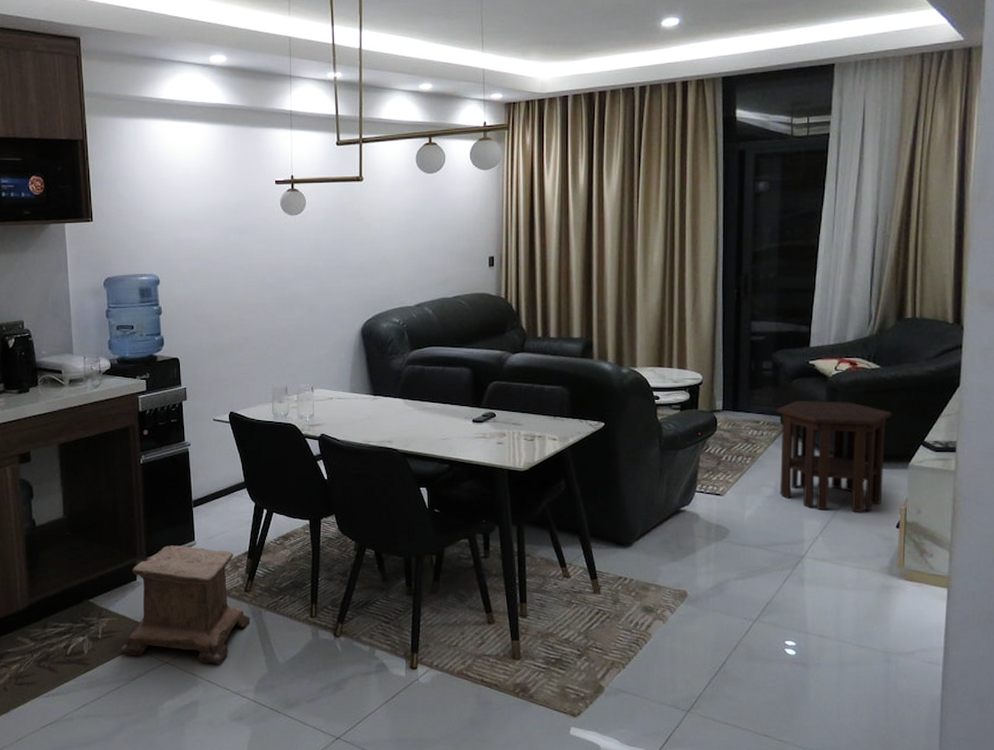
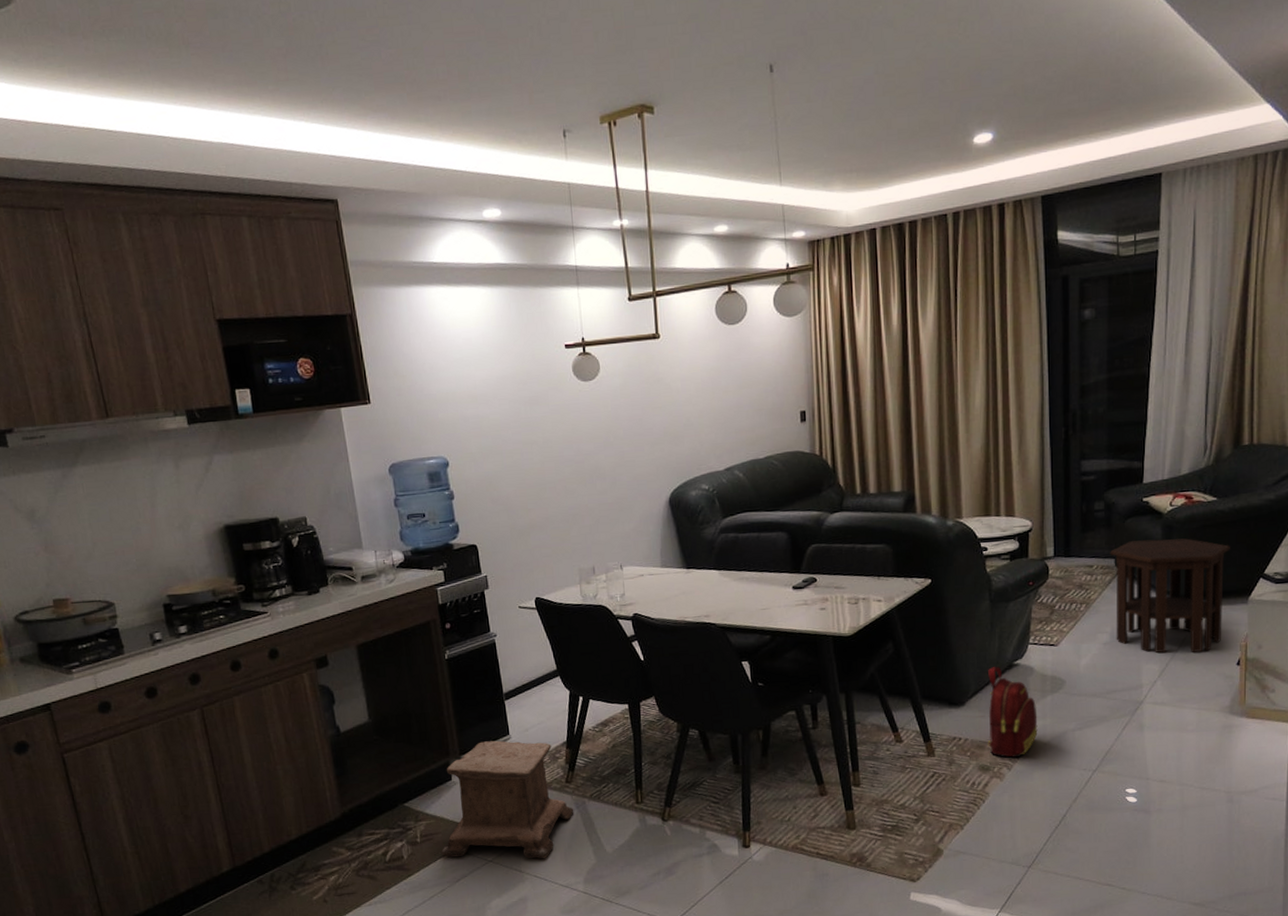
backpack: none [652,511,701,601] -> present [988,666,1038,758]

